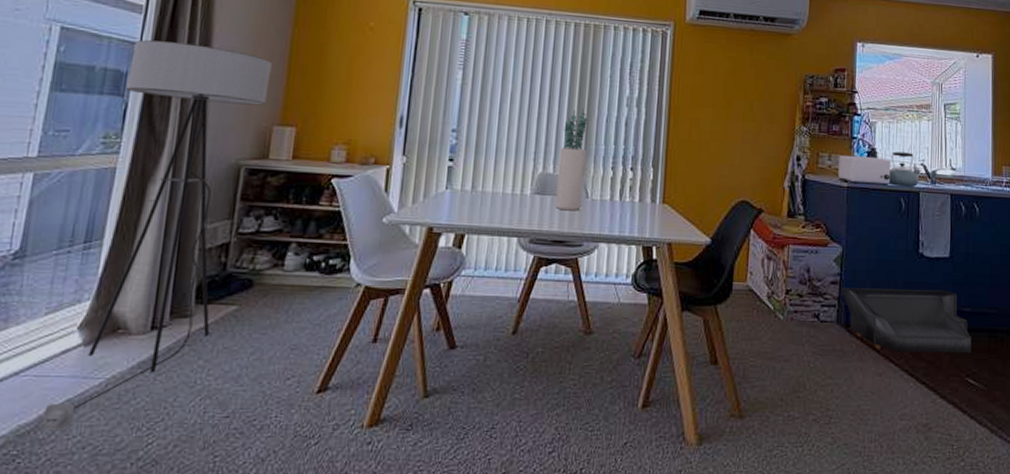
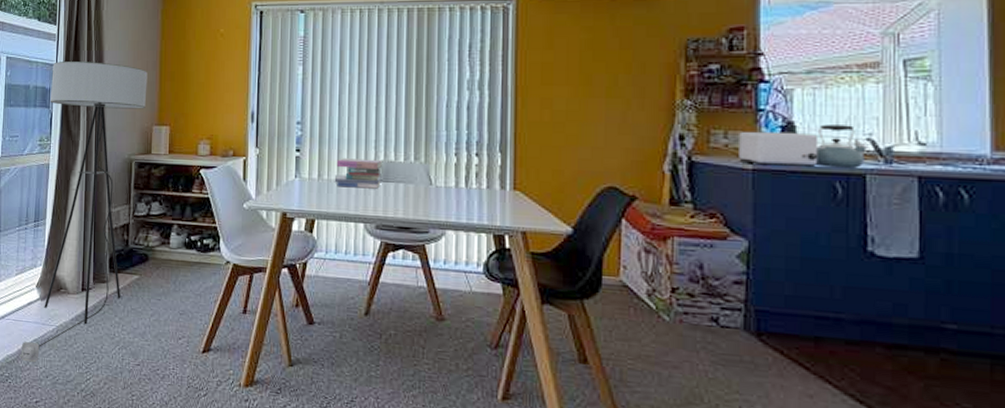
books: none [489,169,540,202] -> present [334,158,382,189]
vase: present [555,108,587,211] -> none [398,94,427,198]
dog bed: present [840,287,972,353] -> none [748,289,961,383]

